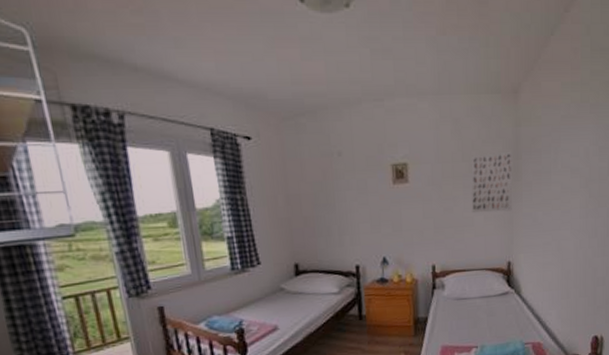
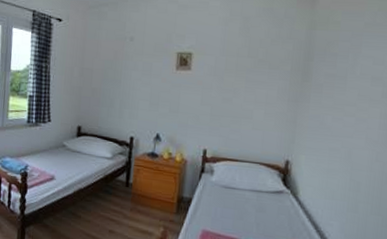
wall art: present [471,151,513,214] -> none [251,52,303,110]

